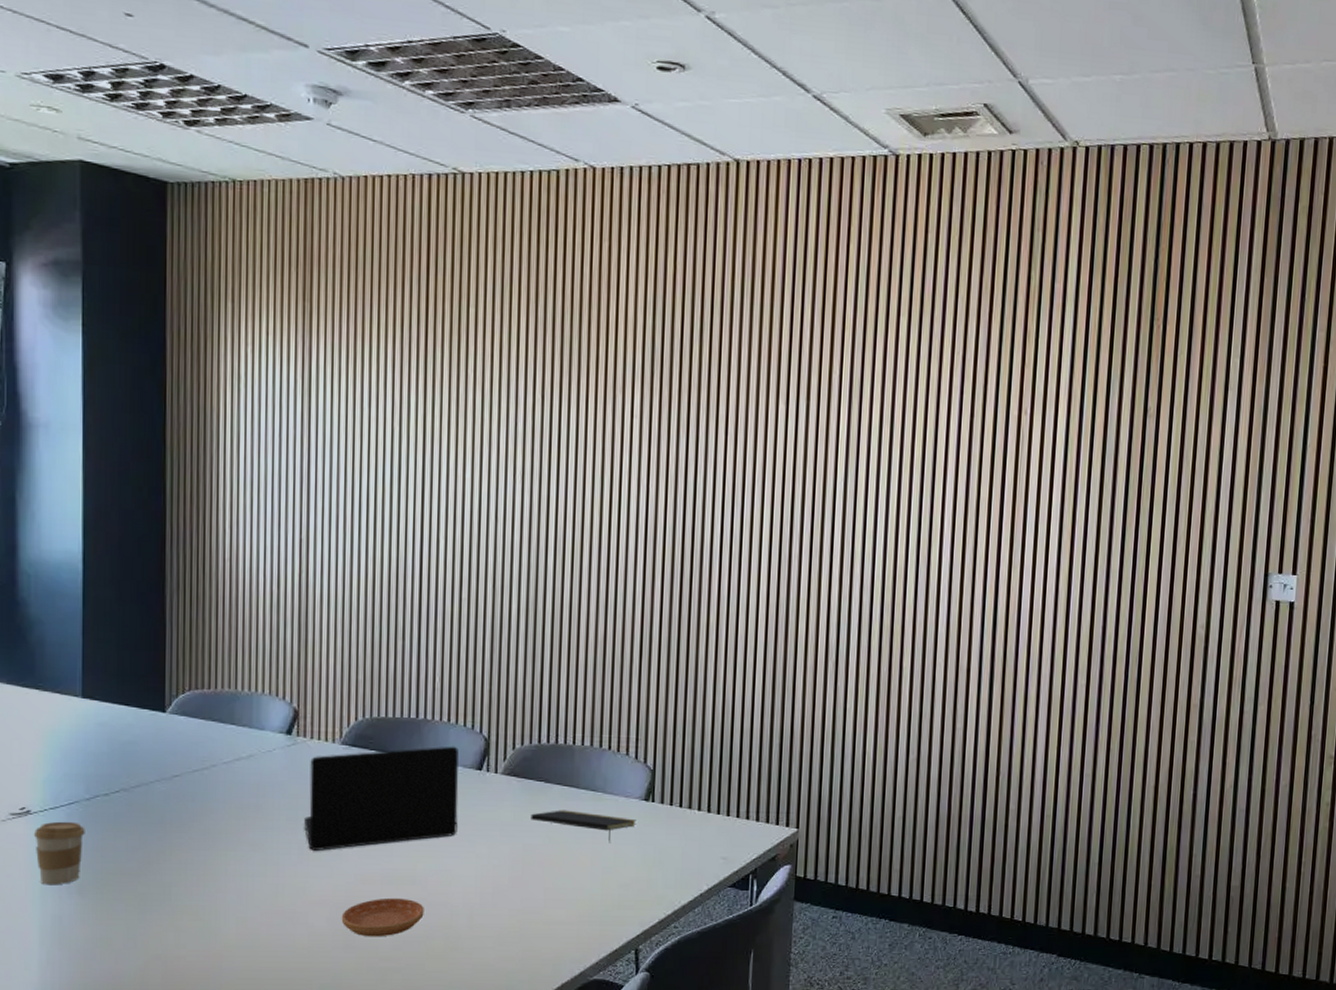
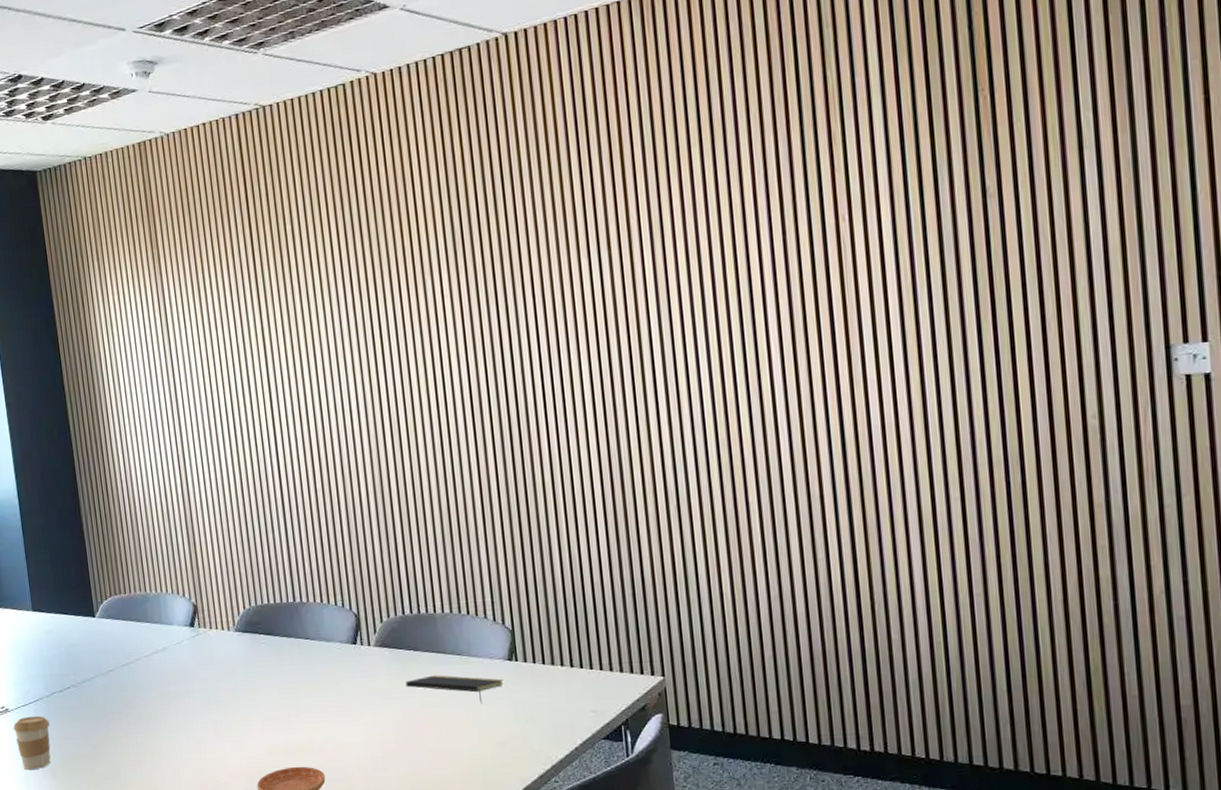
laptop: present [304,746,459,852] -> none [212,624,343,729]

